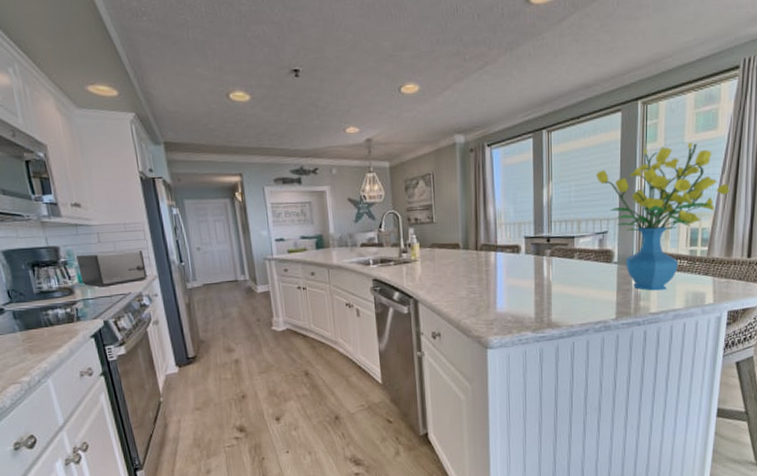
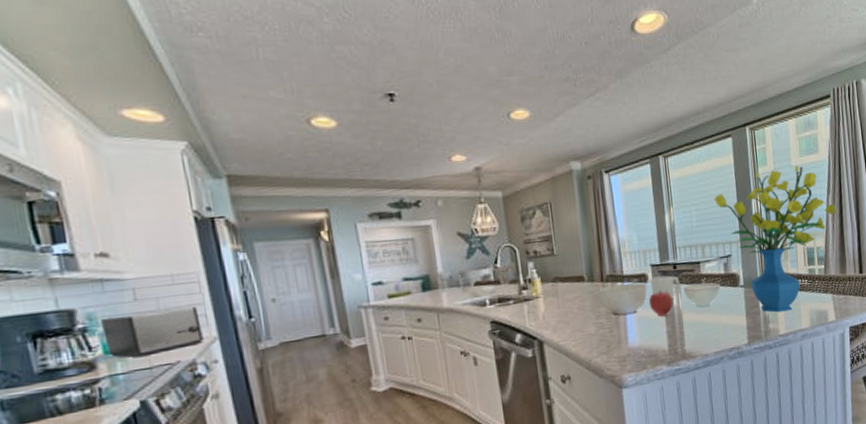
bowl: none [472,253,519,283] -> present [598,283,647,316]
fruit: none [520,262,544,286] -> present [649,290,674,316]
mug: none [522,248,552,271] -> present [650,275,681,300]
bowl: none [555,257,593,281] -> present [683,282,721,308]

